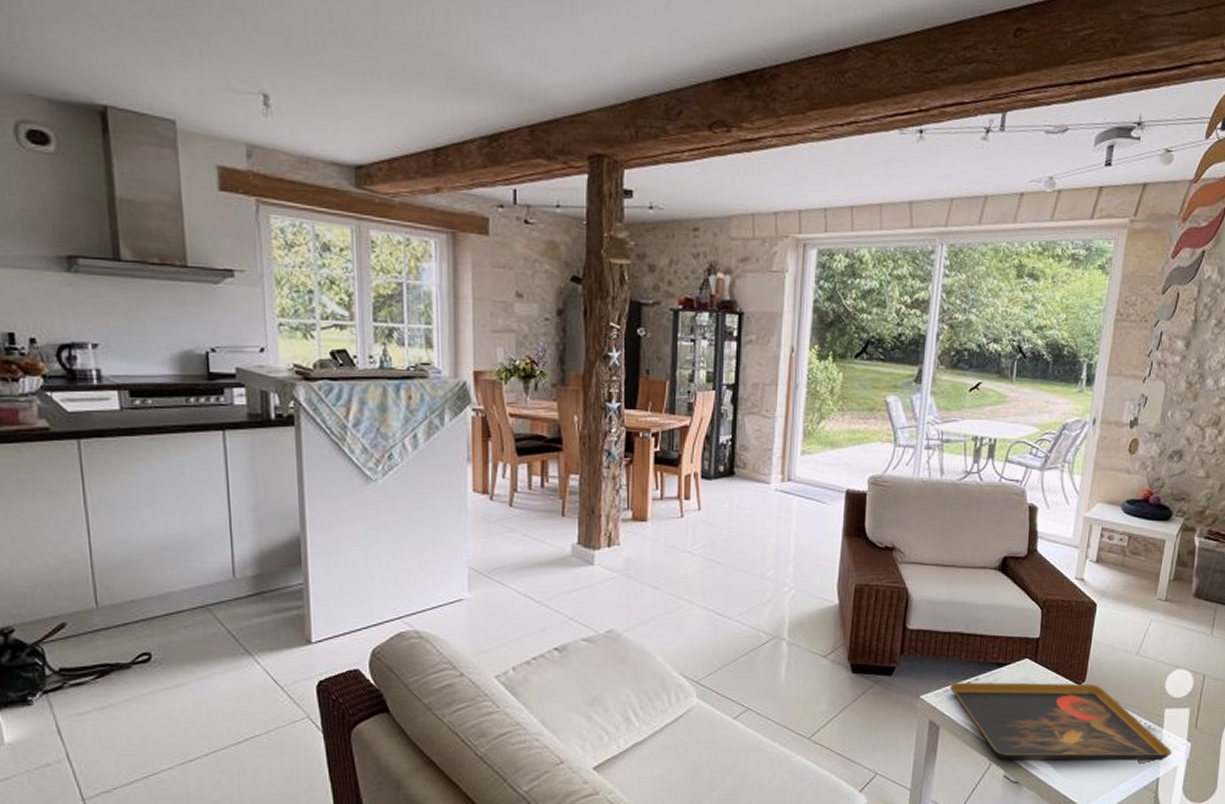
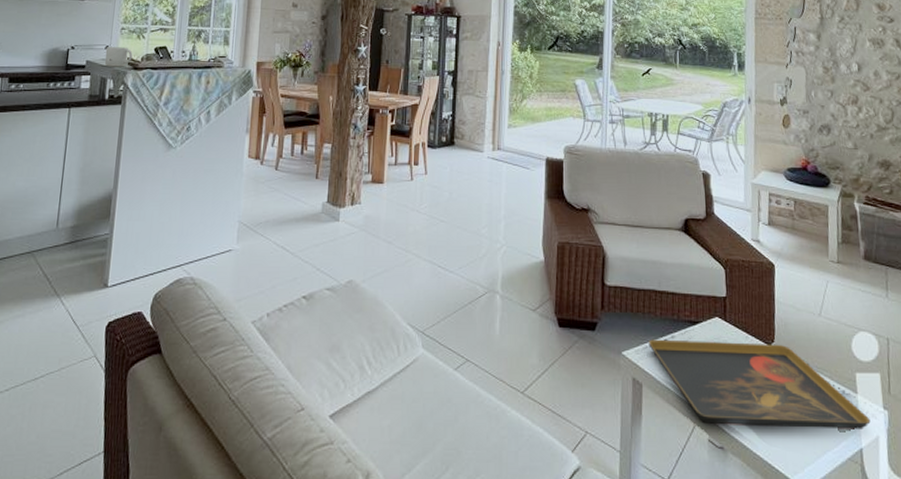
mug: none [260,349,301,377] -> present [104,47,133,67]

